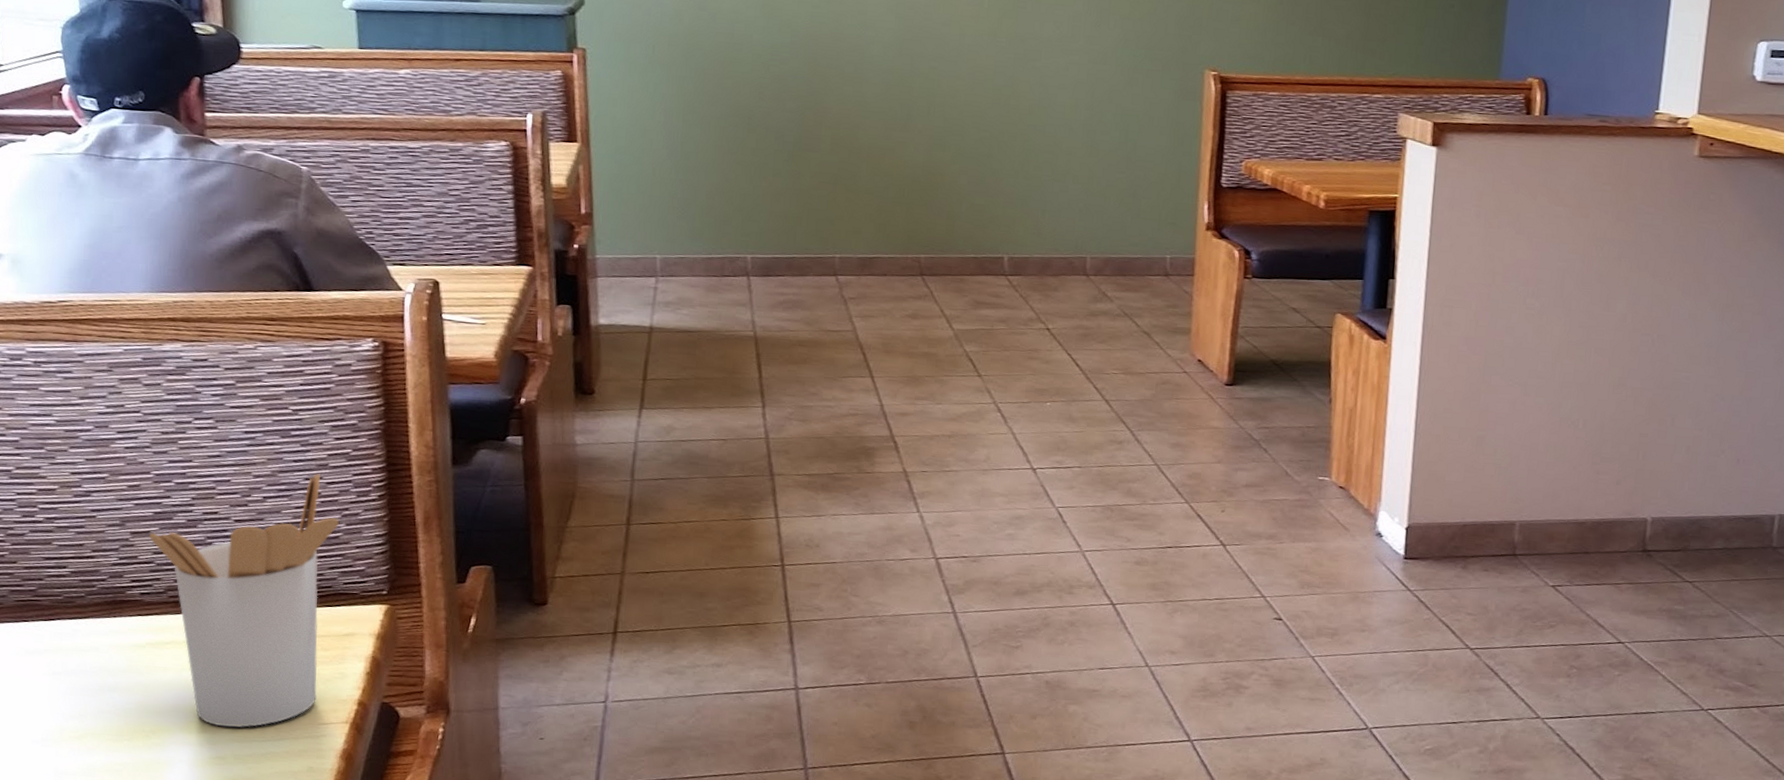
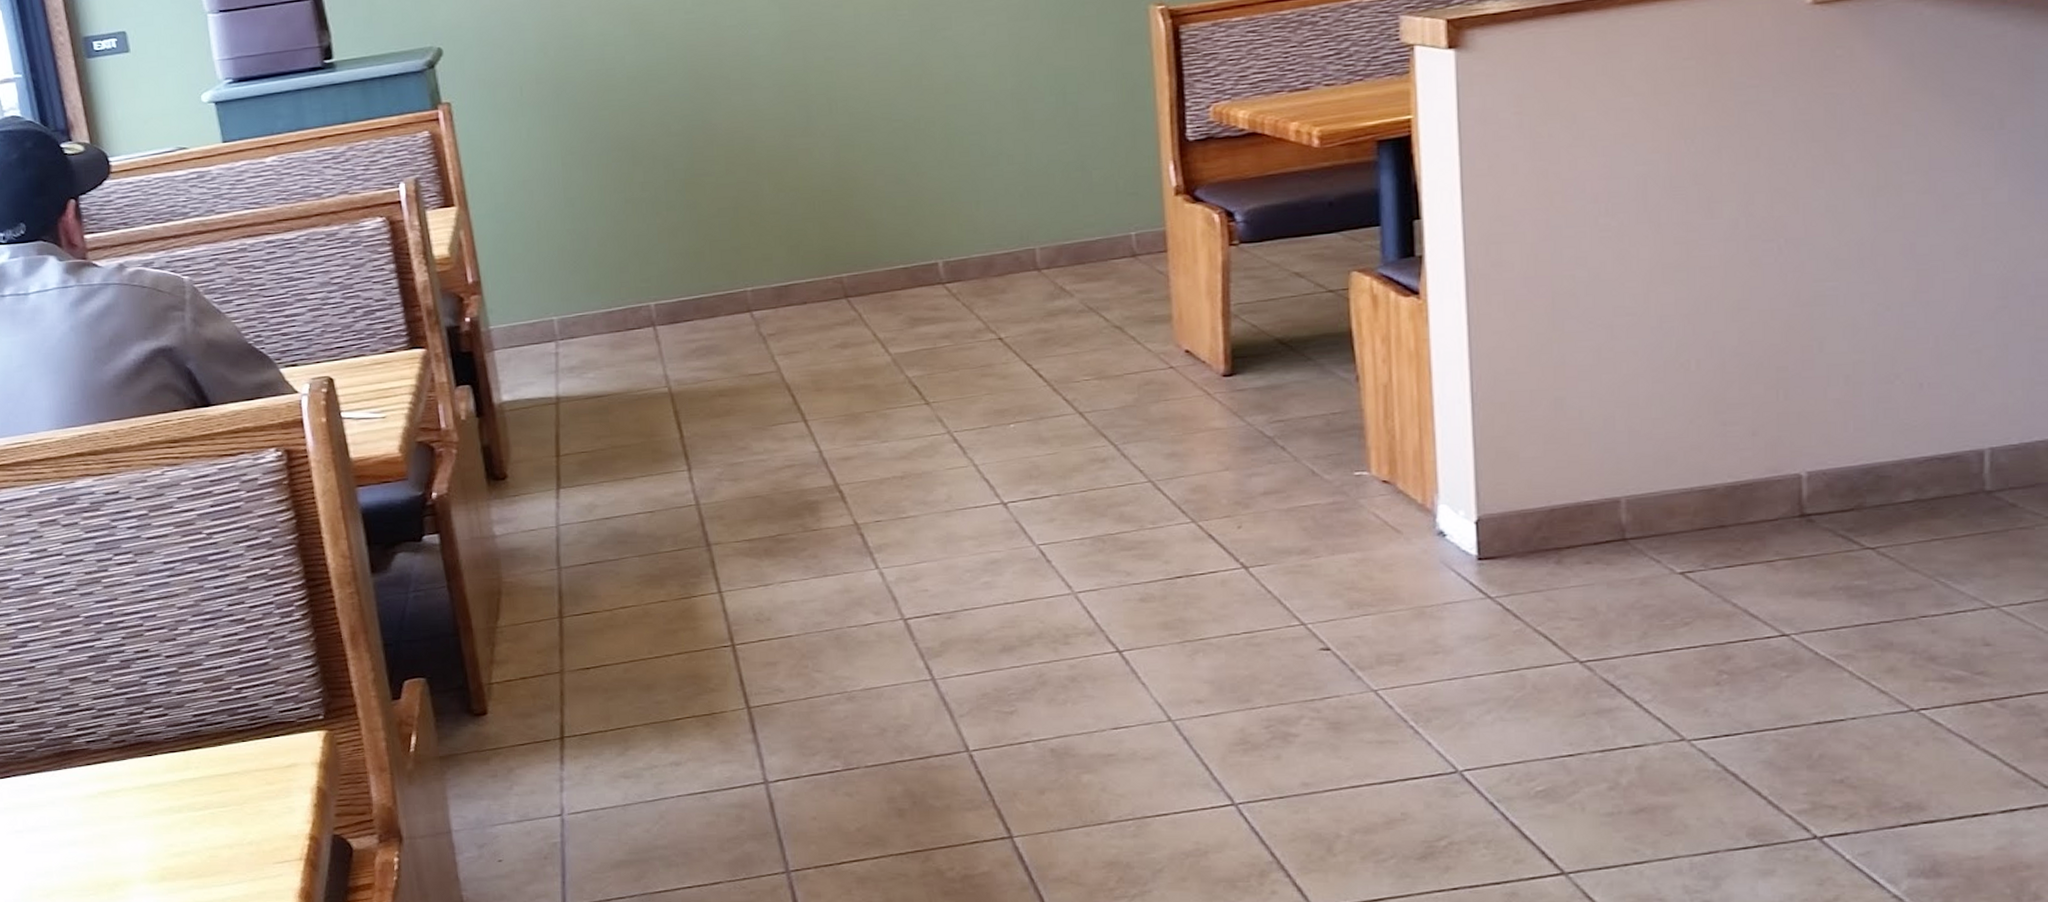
utensil holder: present [148,474,340,728] -> none [86,598,268,874]

